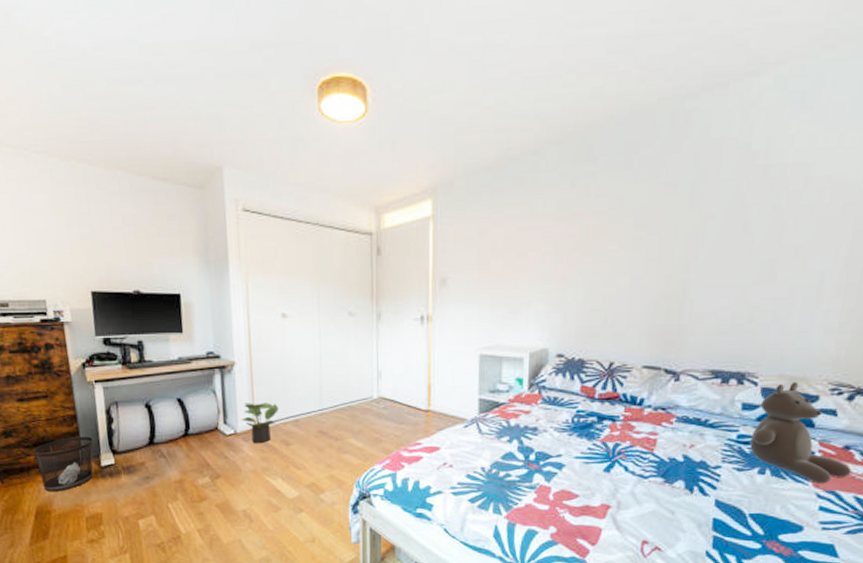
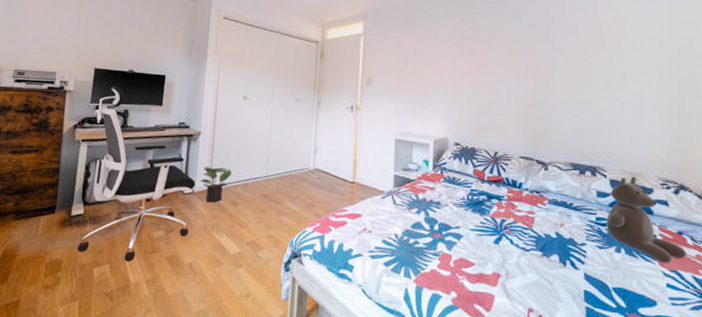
waste bin: present [33,436,94,492] -> none [13,187,69,237]
office chair: none [102,312,237,512] -> present [77,86,196,262]

